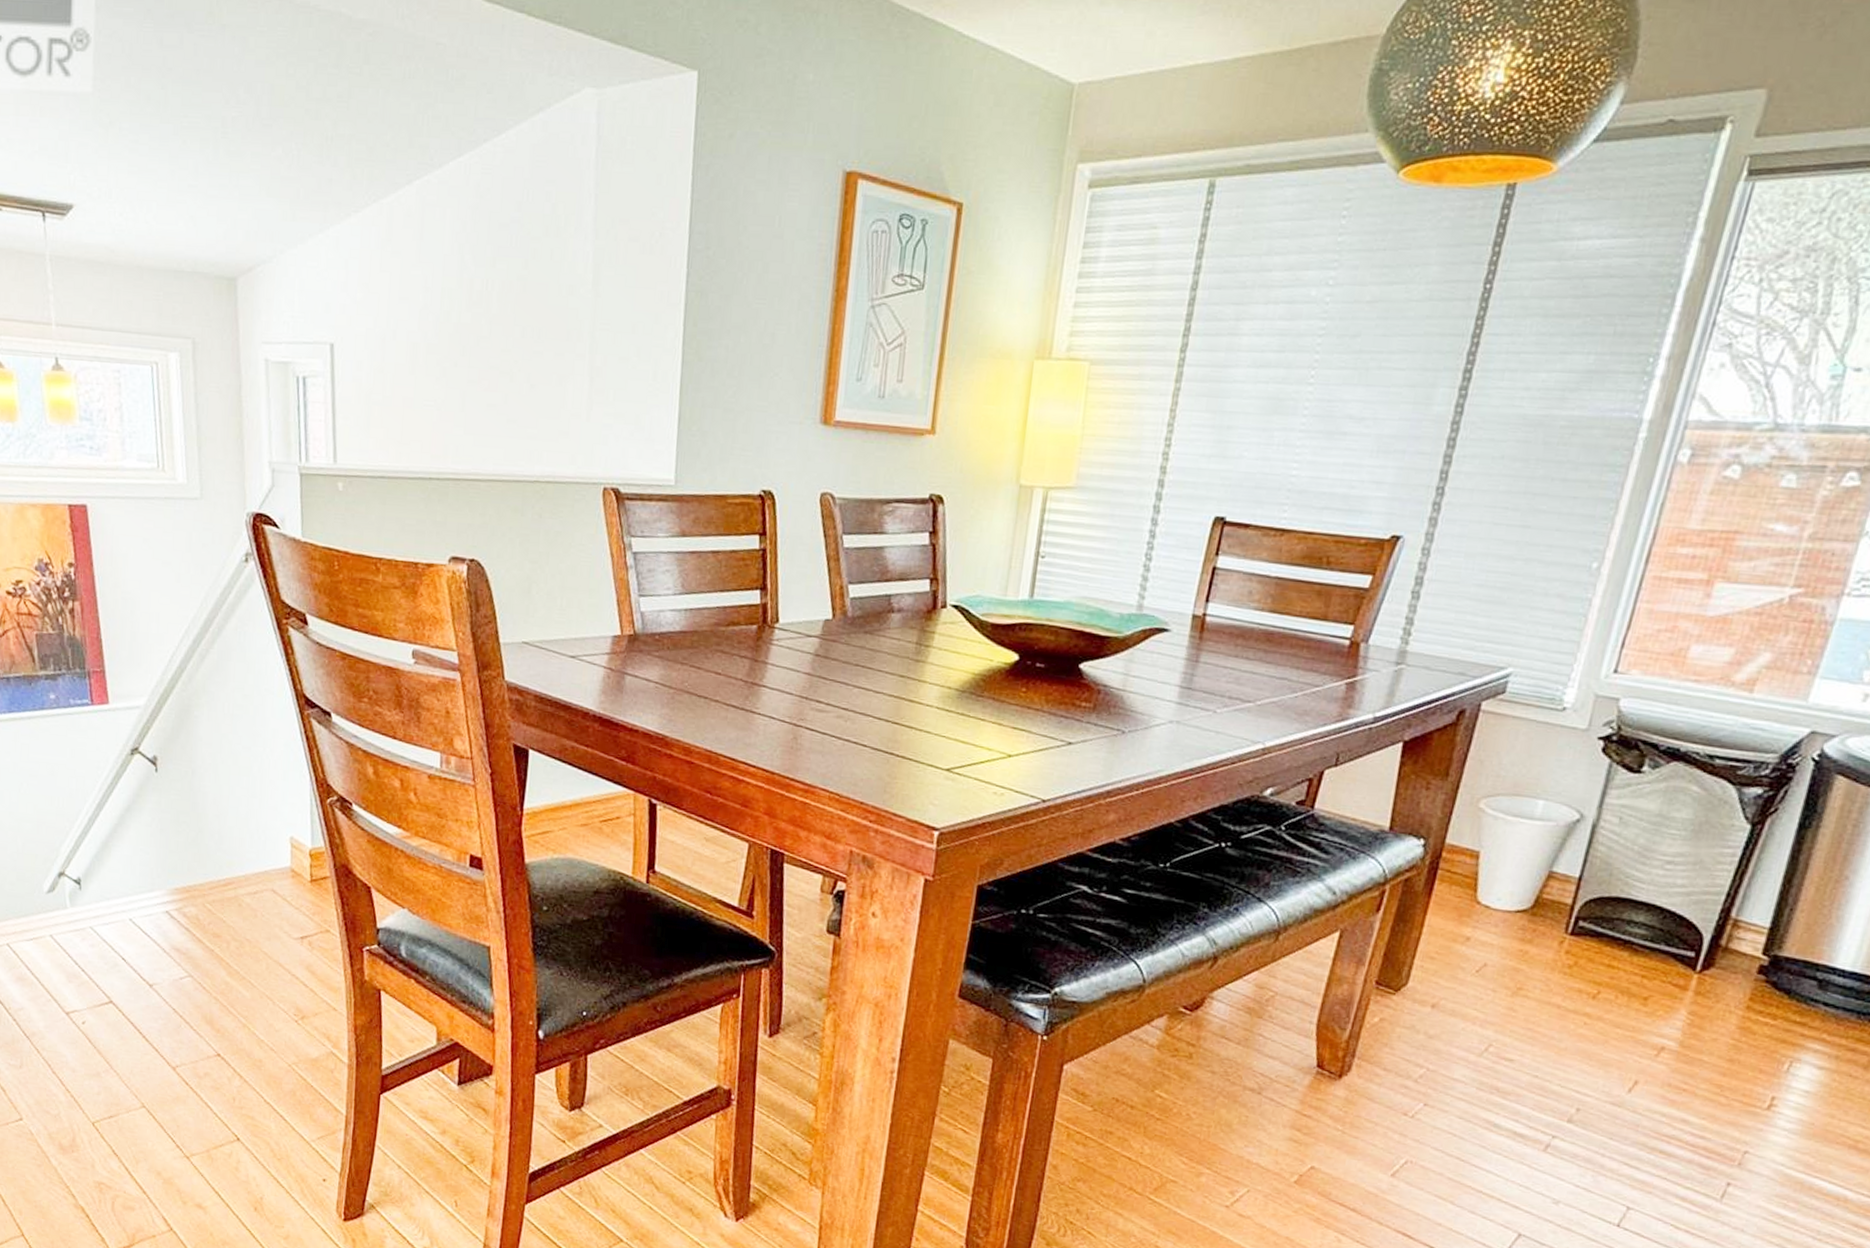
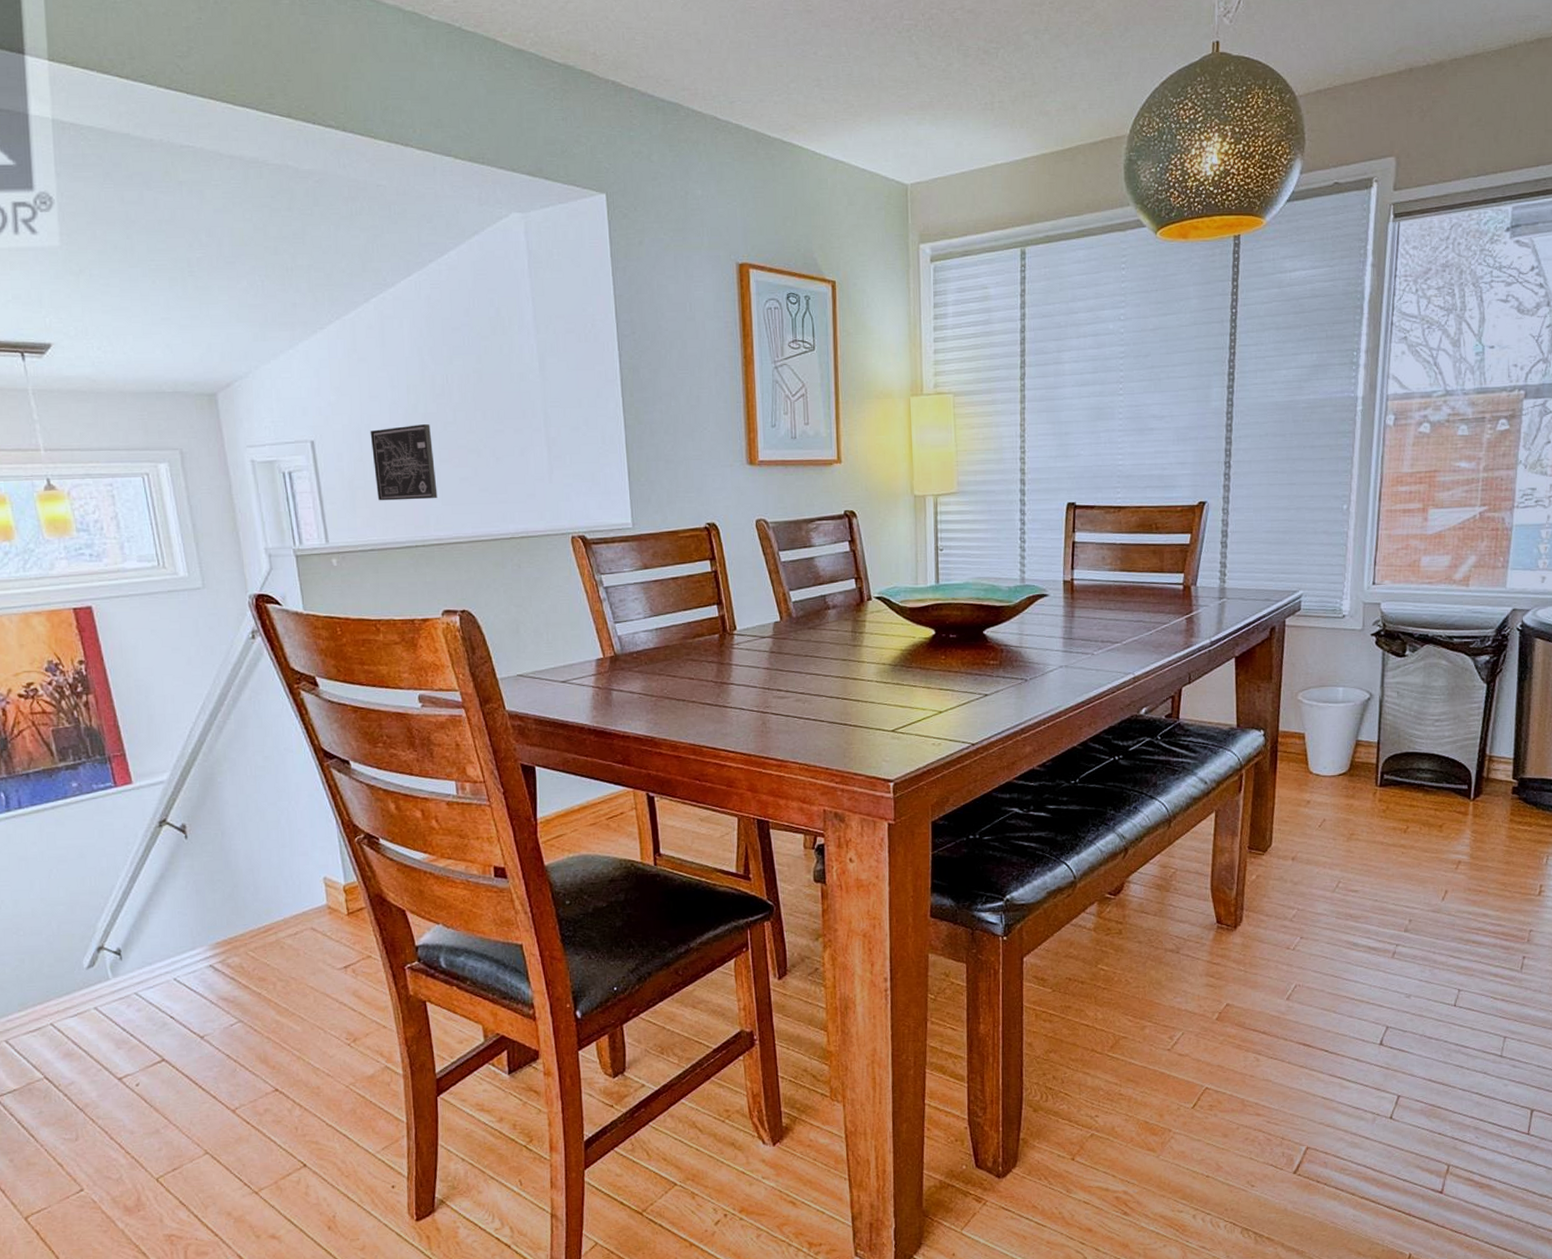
wall art: none [394,336,462,426] -> present [370,424,438,501]

